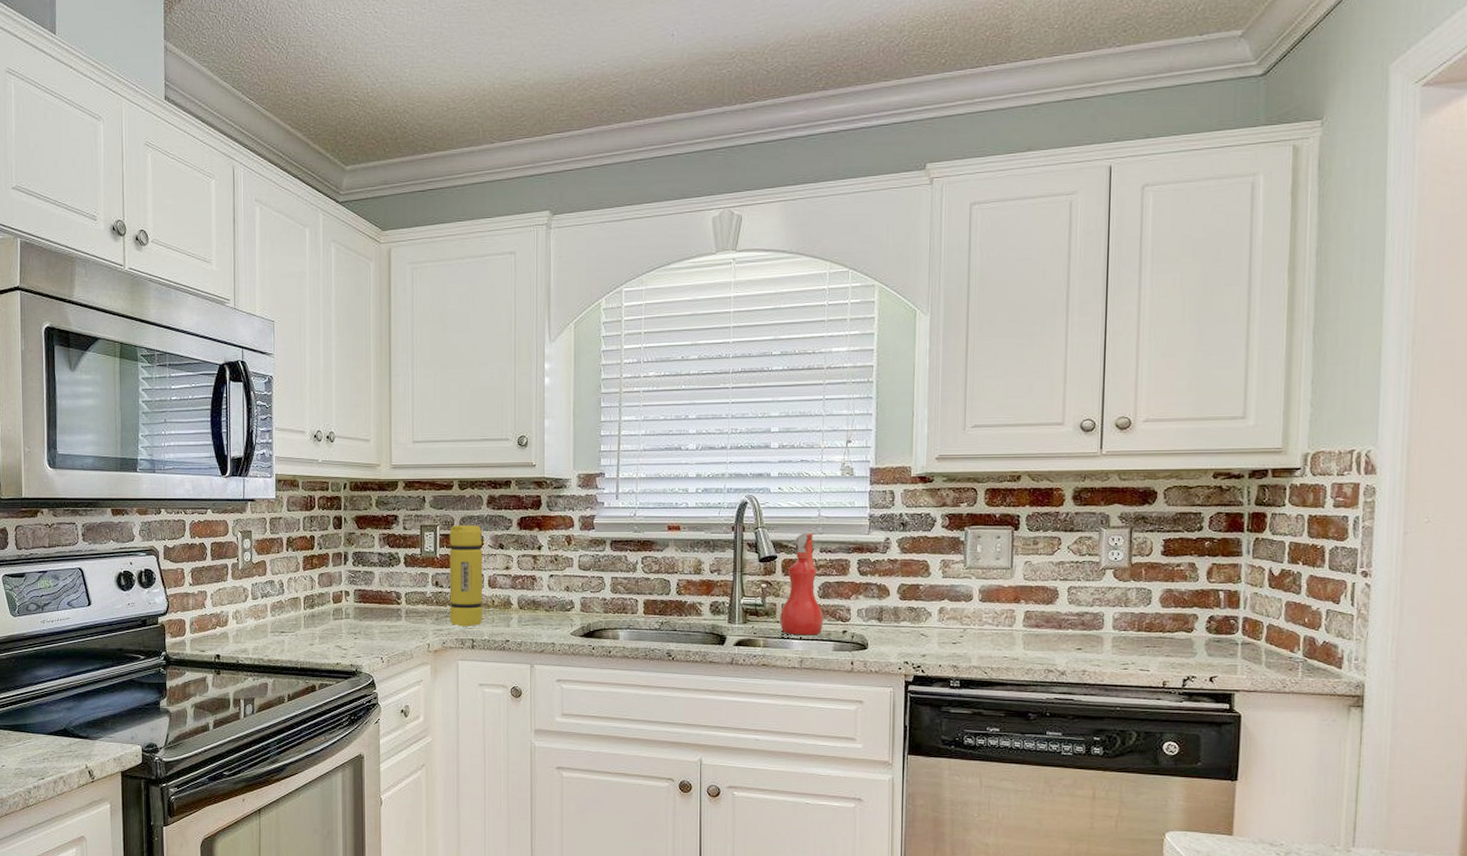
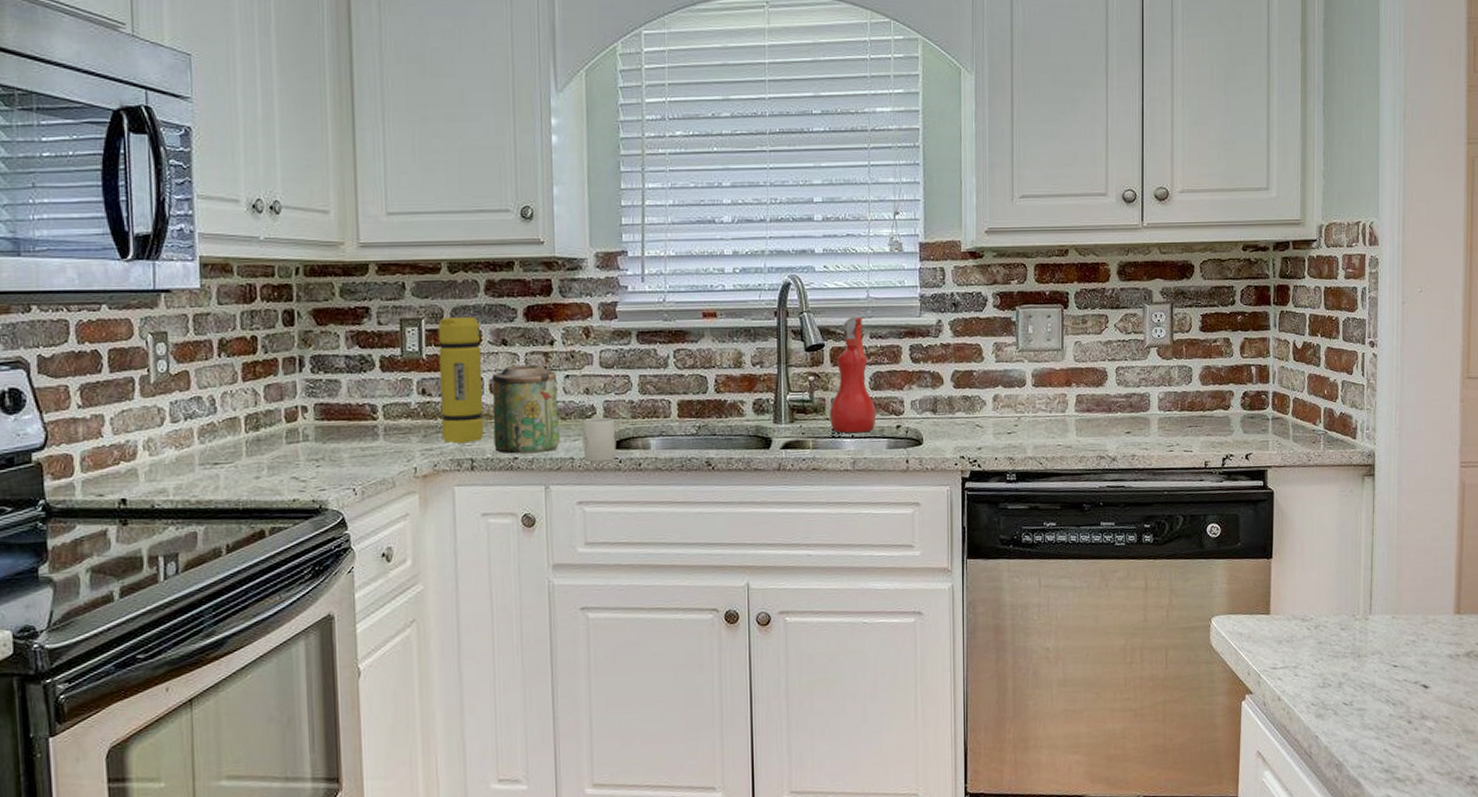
canister: none [490,565,543,638] -> present [491,364,560,455]
mug: none [563,610,591,649] -> present [582,417,617,463]

